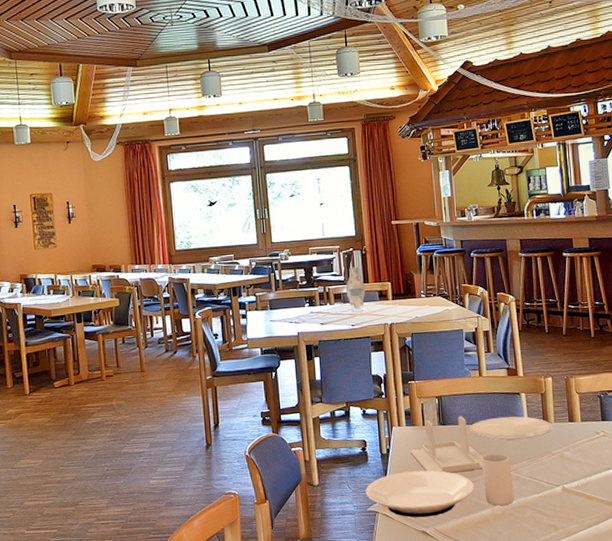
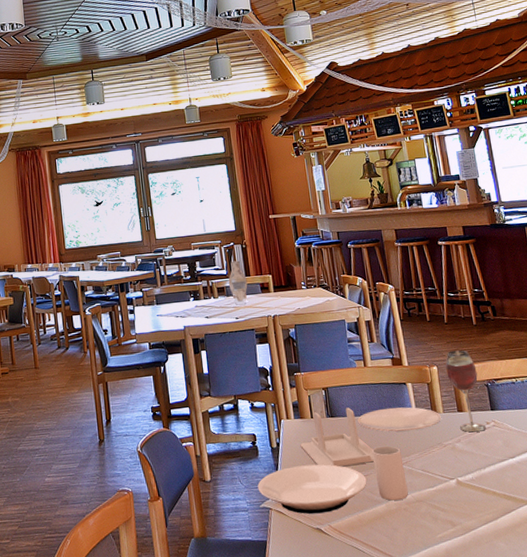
wineglass: none [560,361,595,442] -> present [445,350,486,433]

